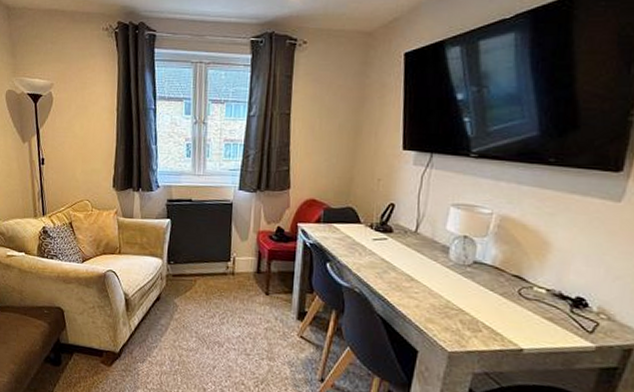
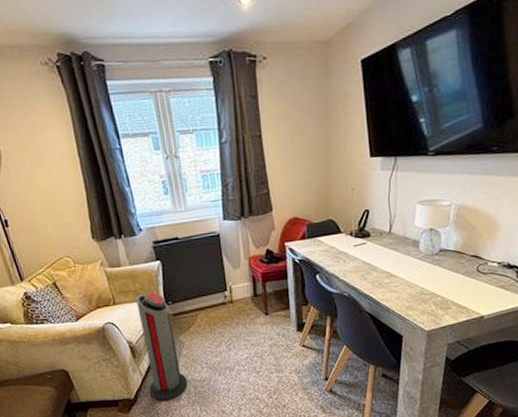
air purifier: none [134,248,174,363] -> present [136,292,188,401]

